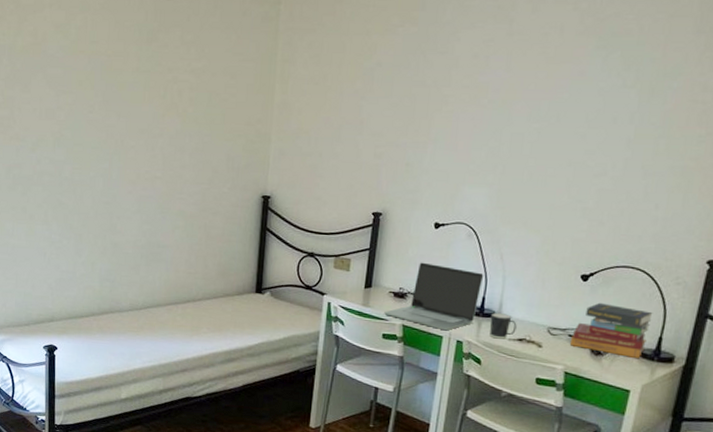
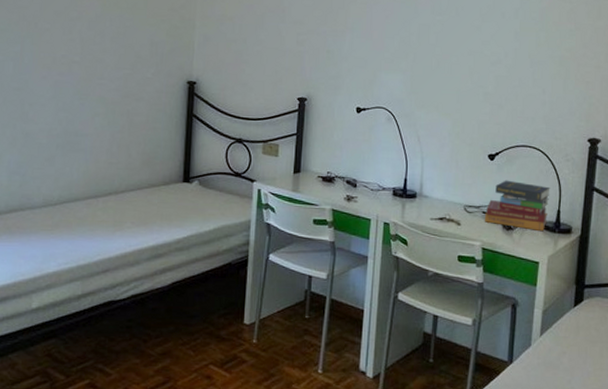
laptop: present [384,262,484,331] -> none [314,146,404,213]
mug: present [489,313,517,339] -> none [412,194,437,219]

